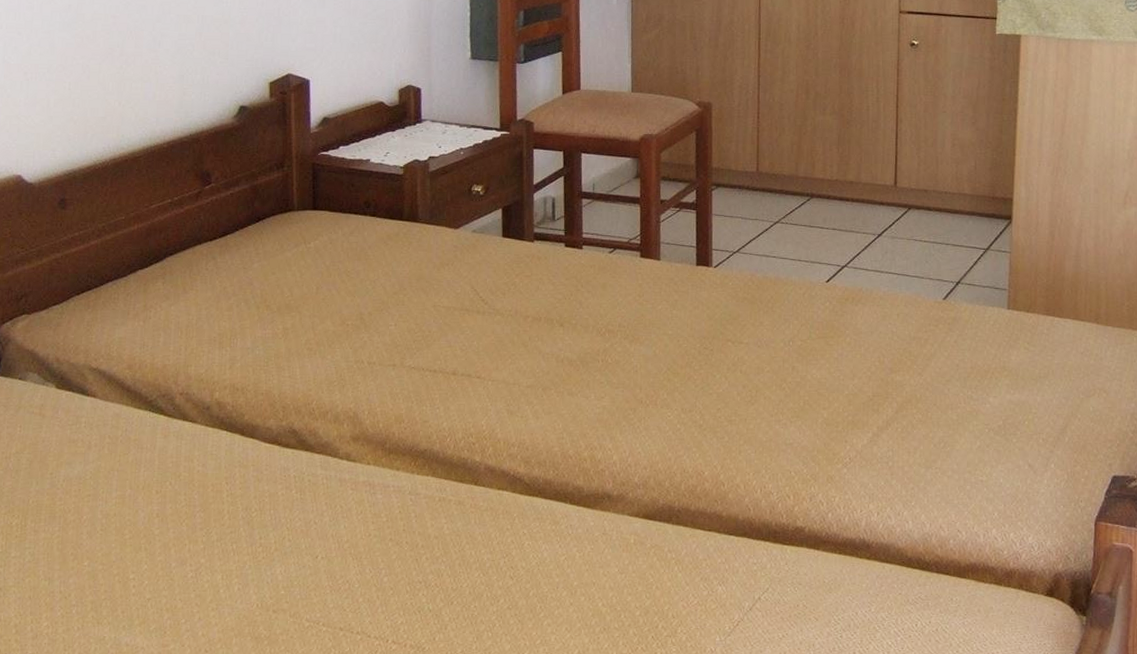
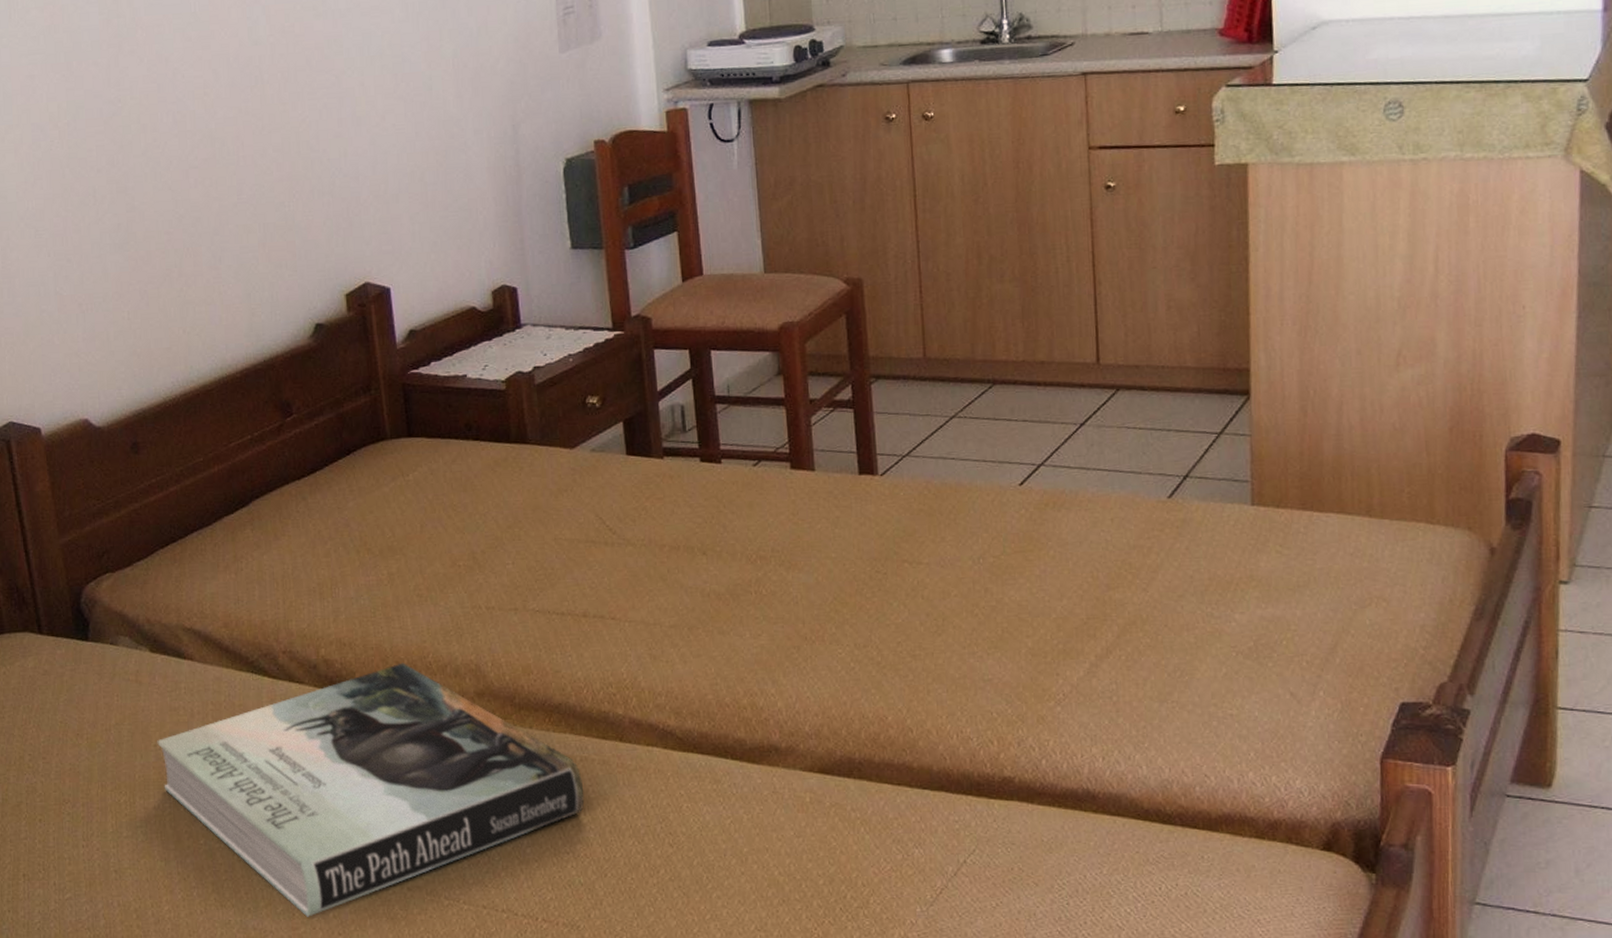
book: none [53,408,440,635] -> present [157,662,585,917]

